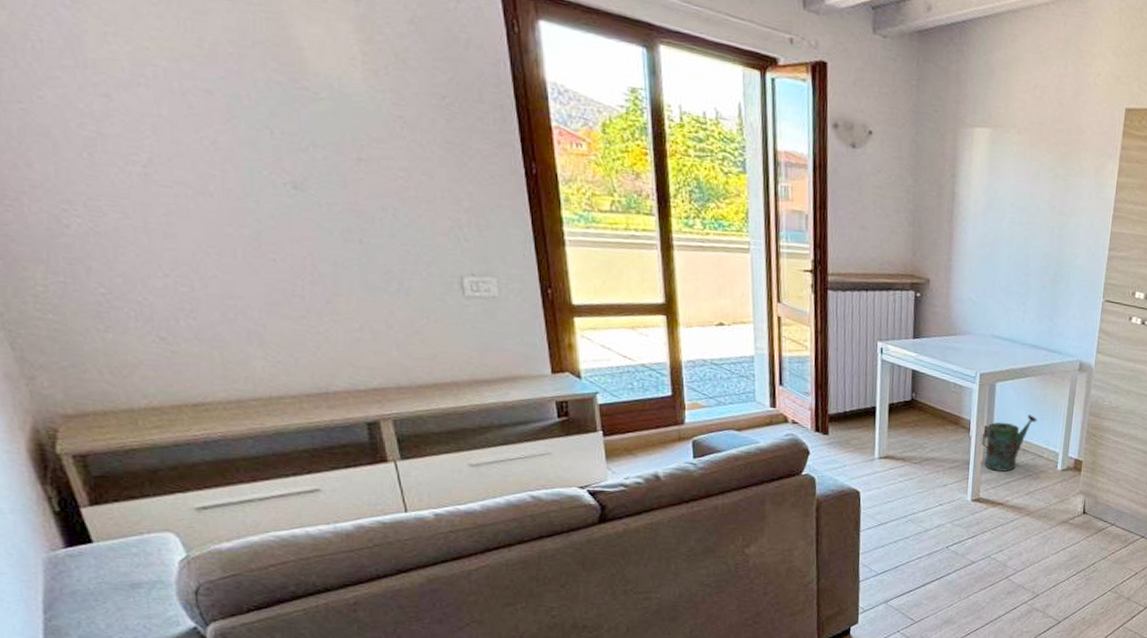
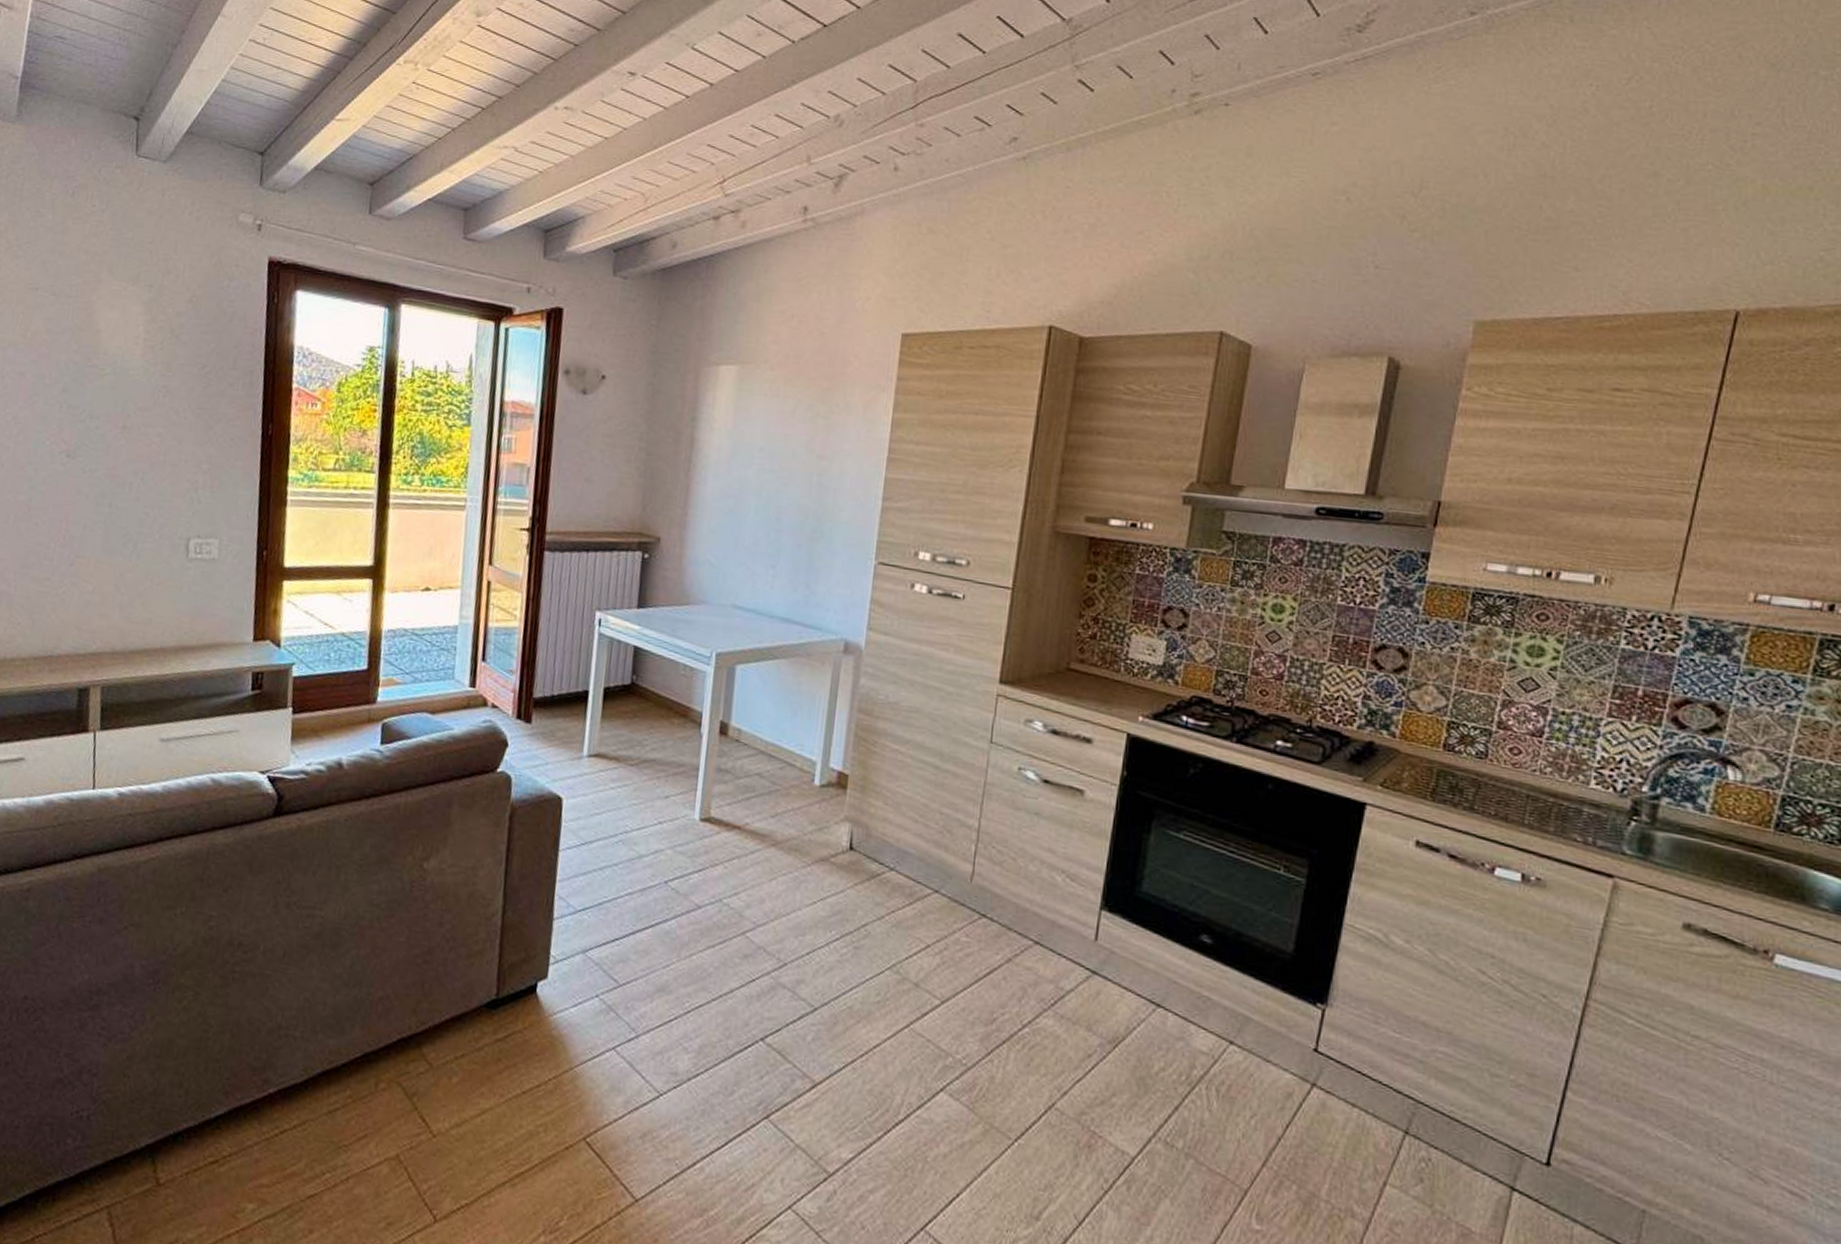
watering can: present [980,415,1037,472] -> none [714,708,788,784]

